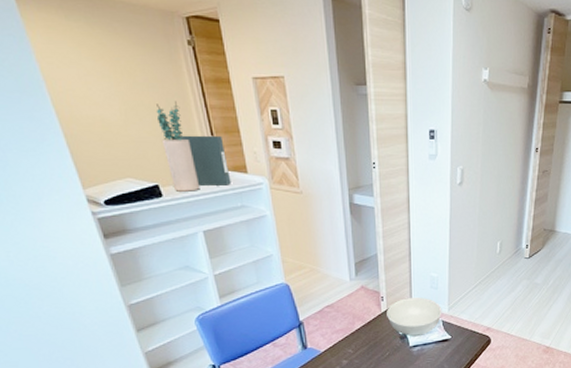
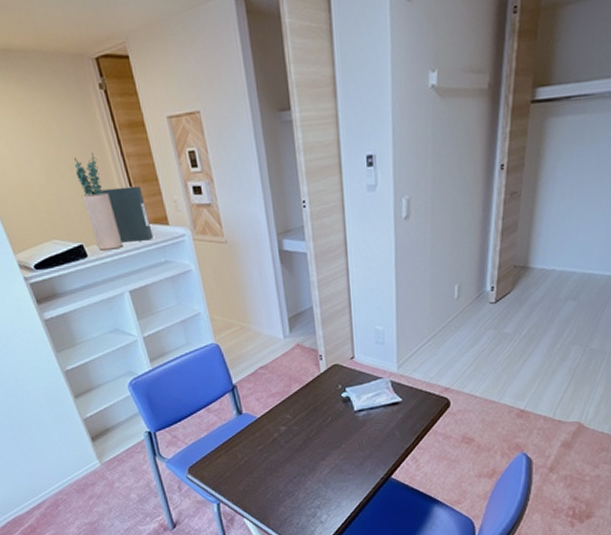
bowl: present [387,297,442,337] -> none [326,355,390,400]

